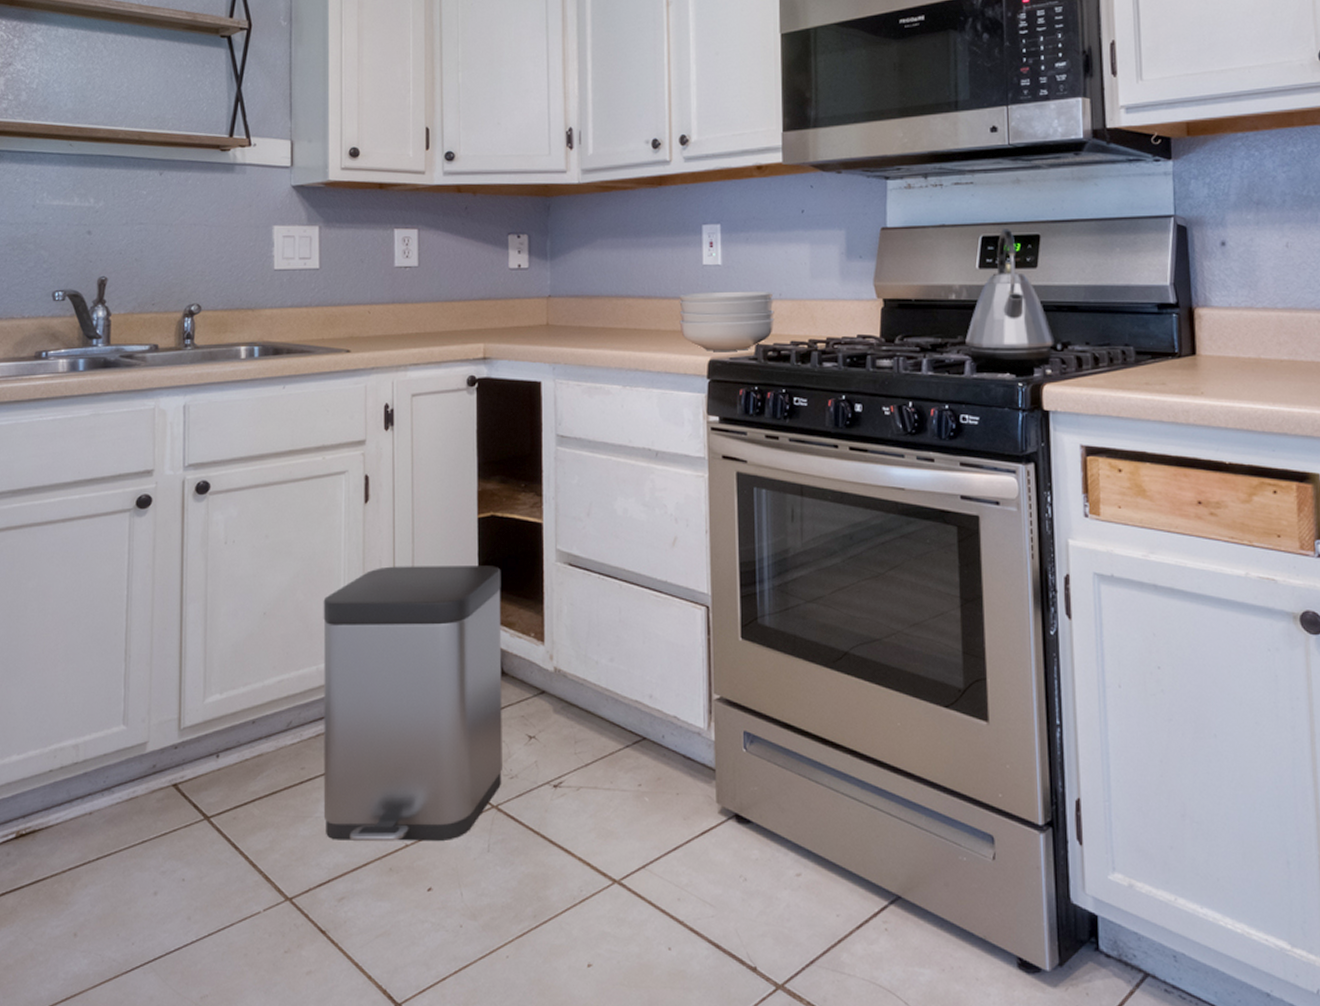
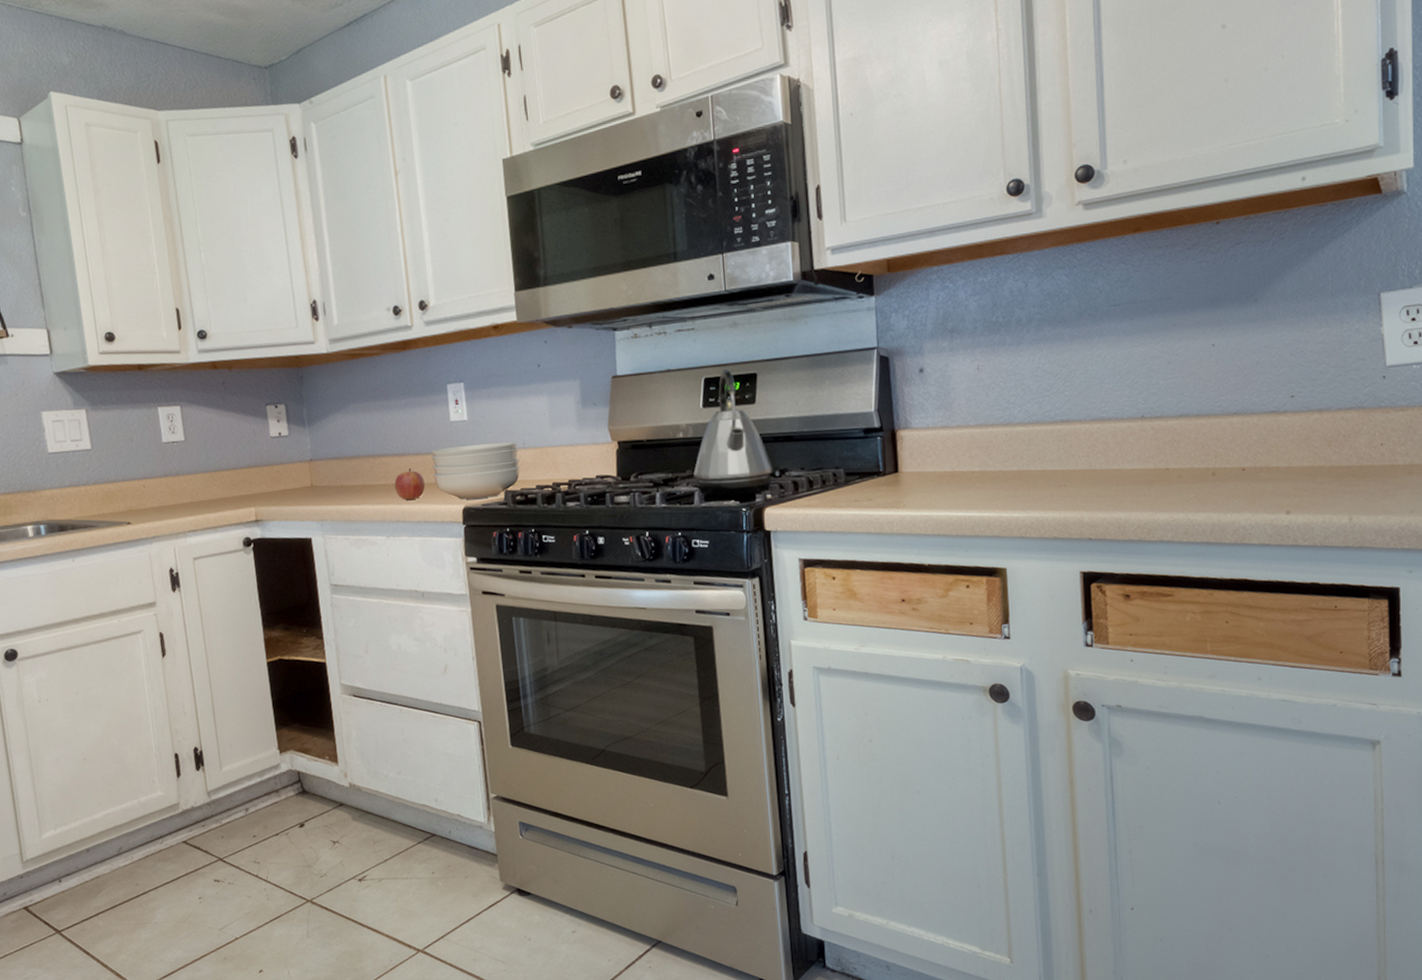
pedal bin: present [323,566,502,841] -> none [136,702,313,940]
fruit: none [637,313,670,347] -> present [394,468,426,500]

